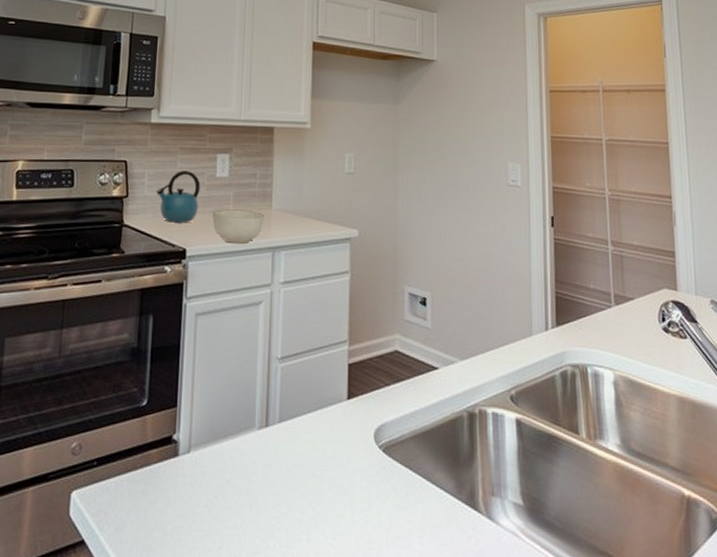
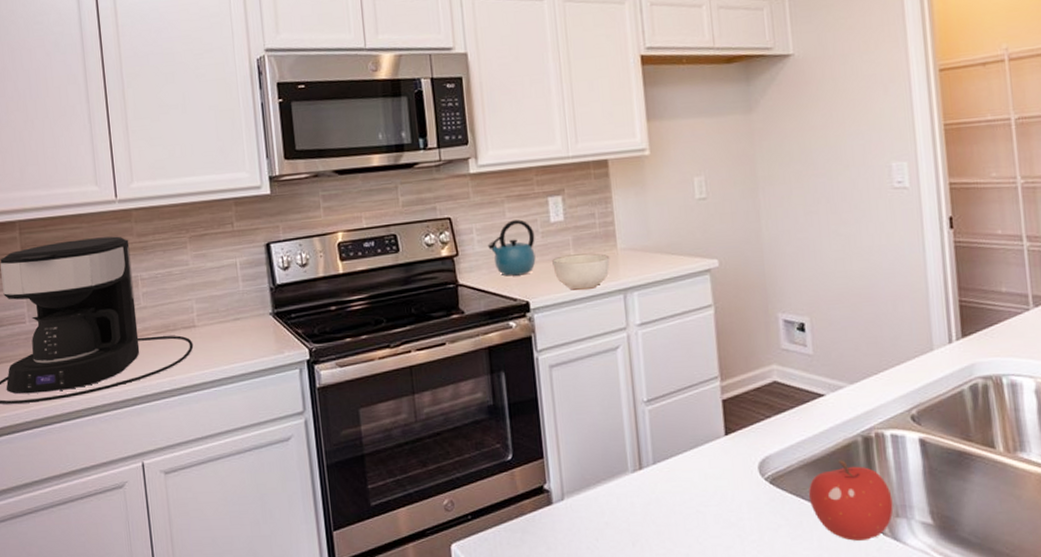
fruit: none [416,433,490,517] -> present [808,460,894,541]

